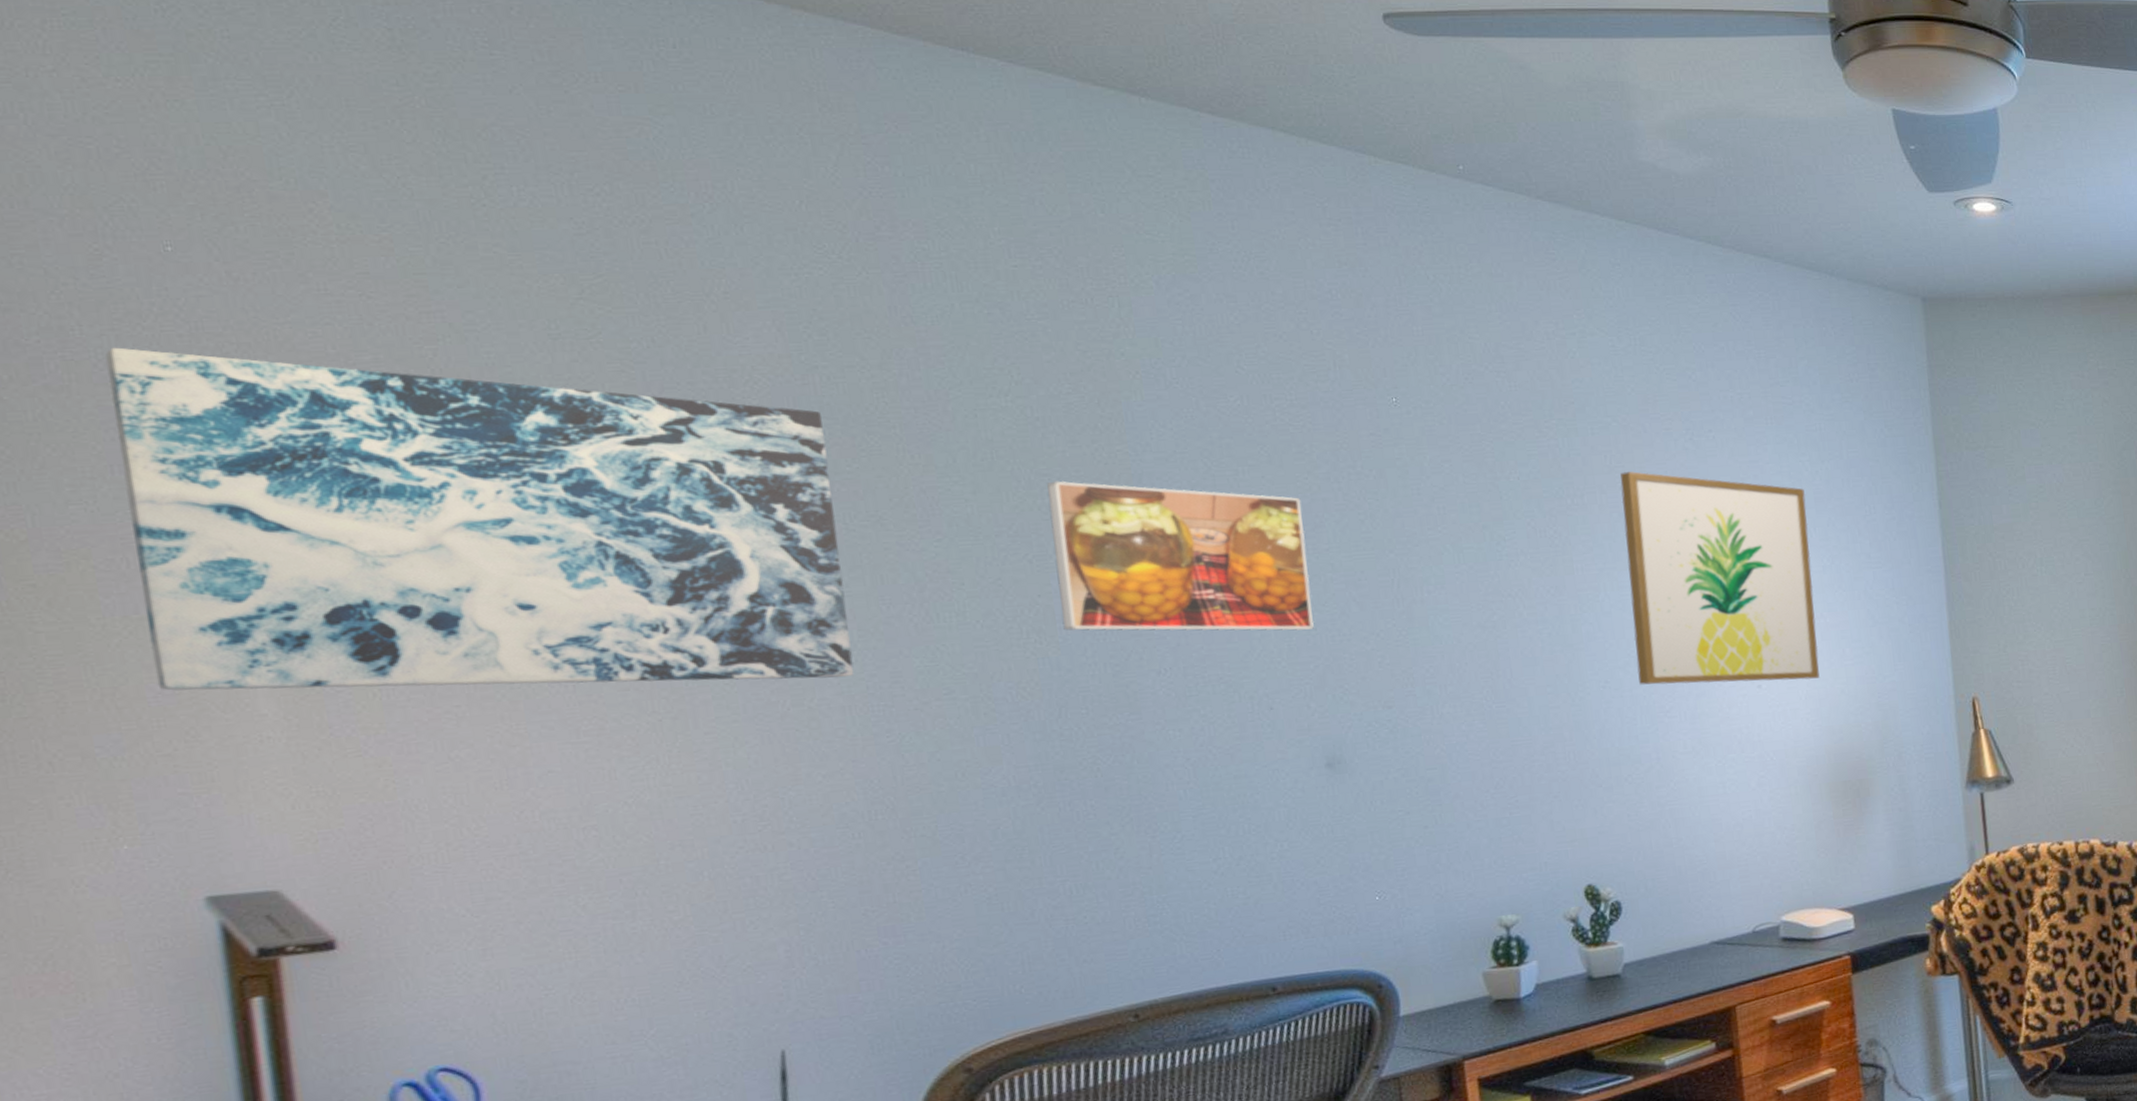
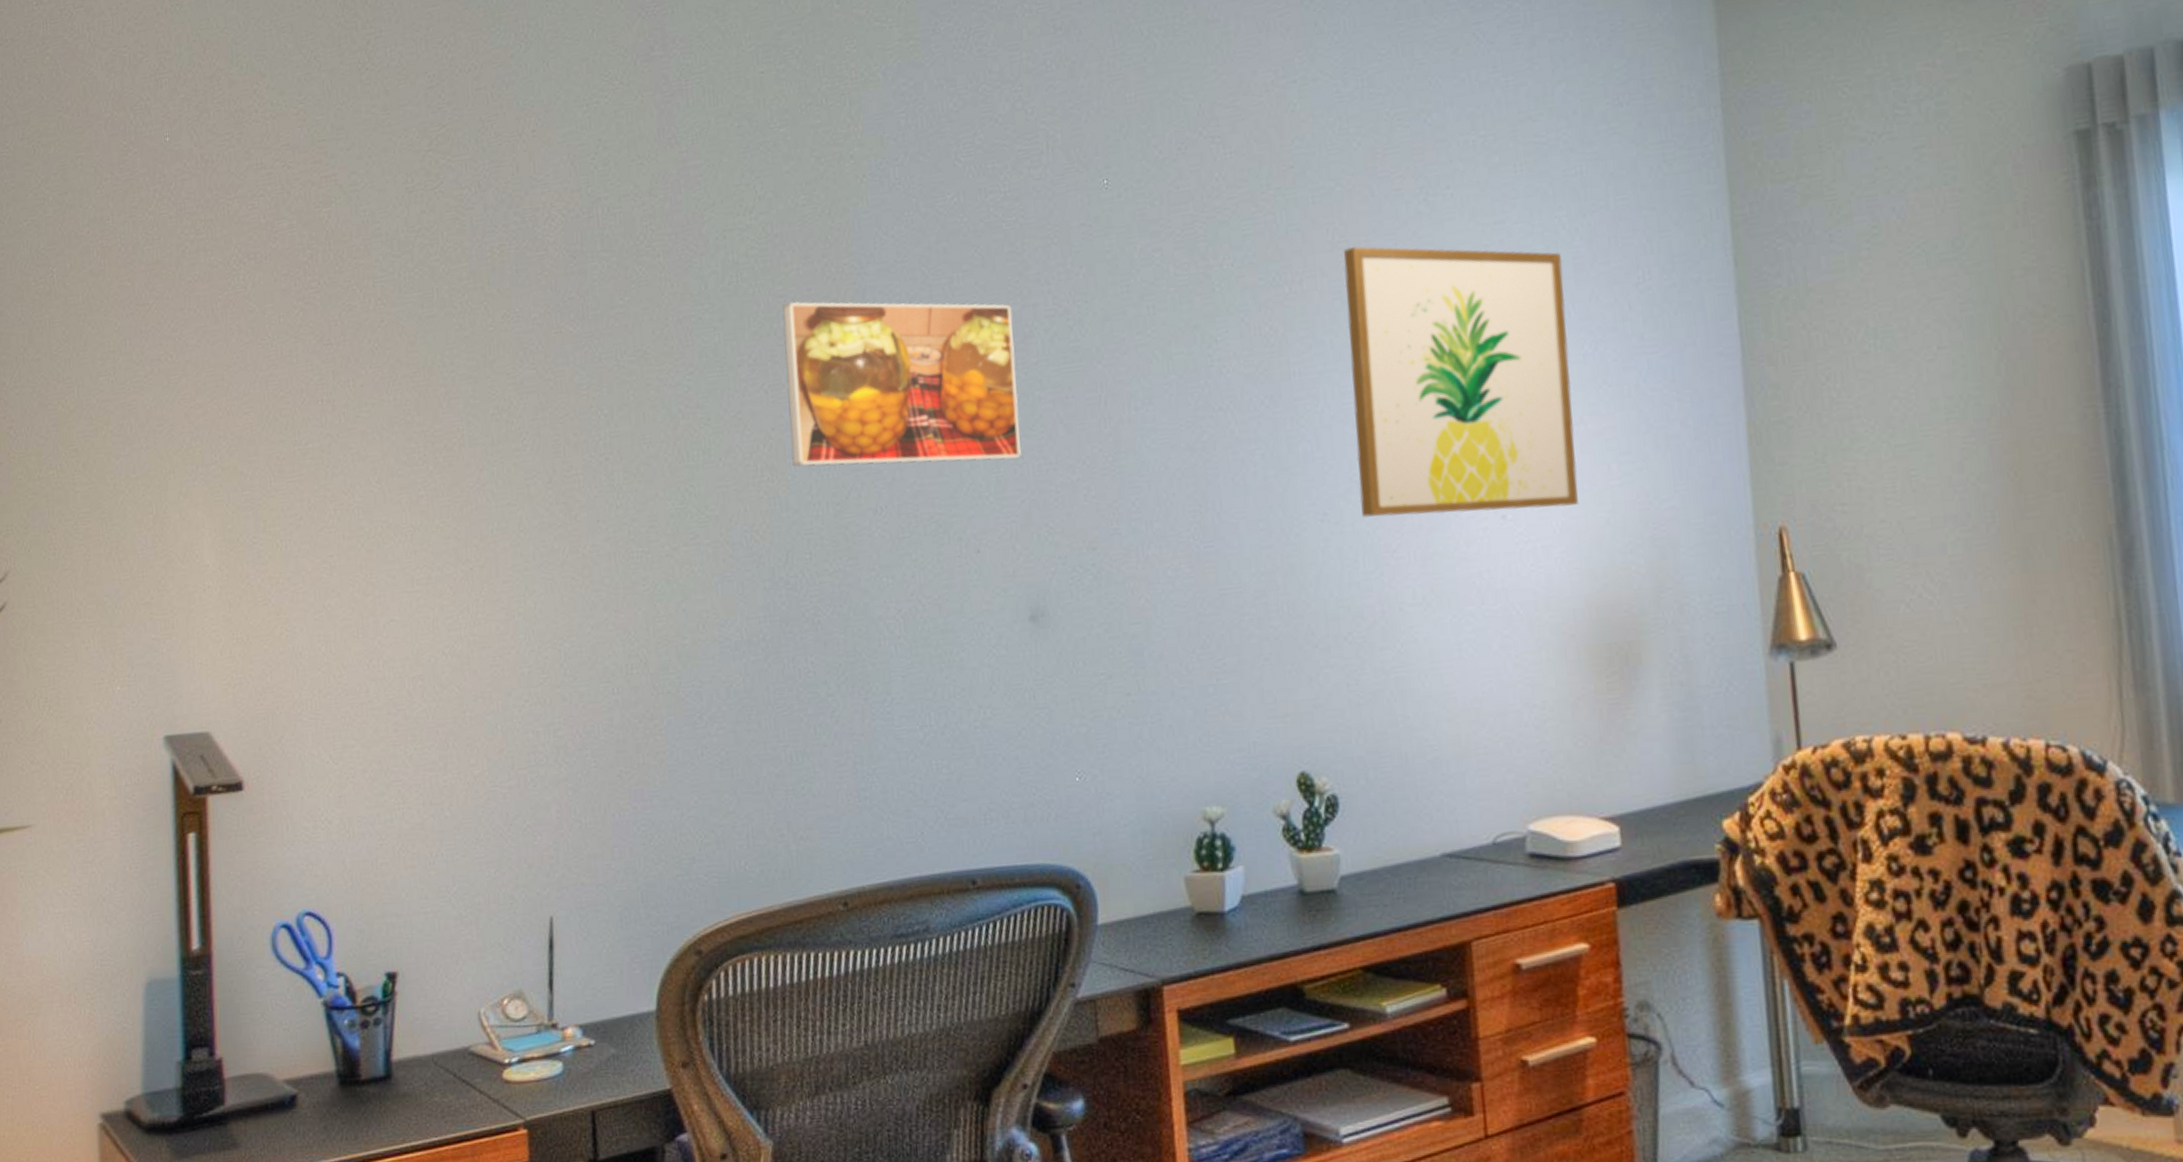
wall art: present [105,347,854,691] -> none [126,232,619,544]

